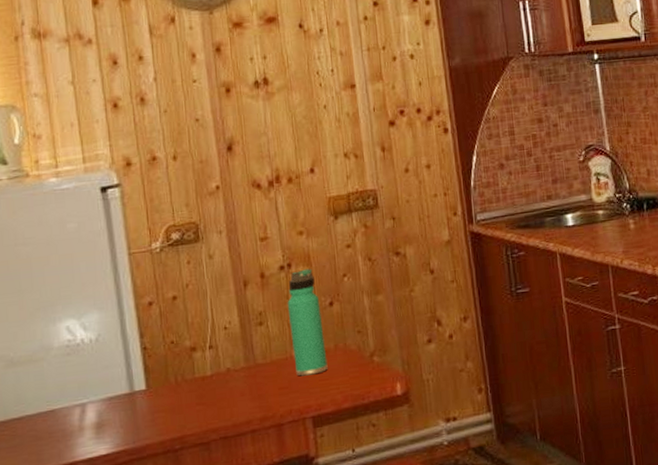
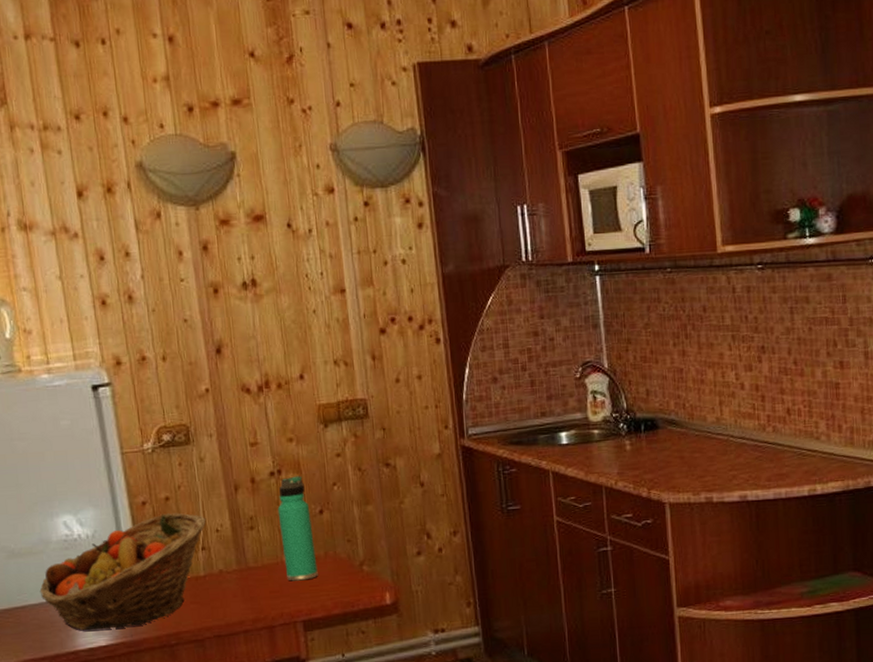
fruit basket: none [38,311,215,440] -> present [39,513,207,631]

